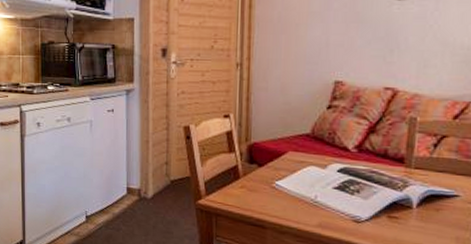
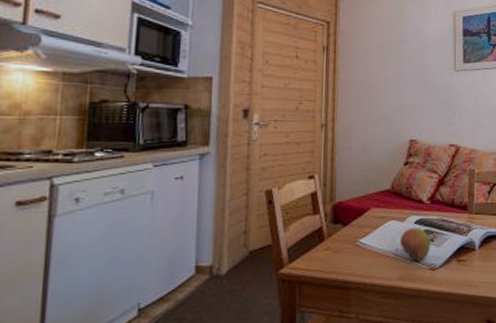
apple: none [319,175,356,212] -> present [399,227,431,261]

